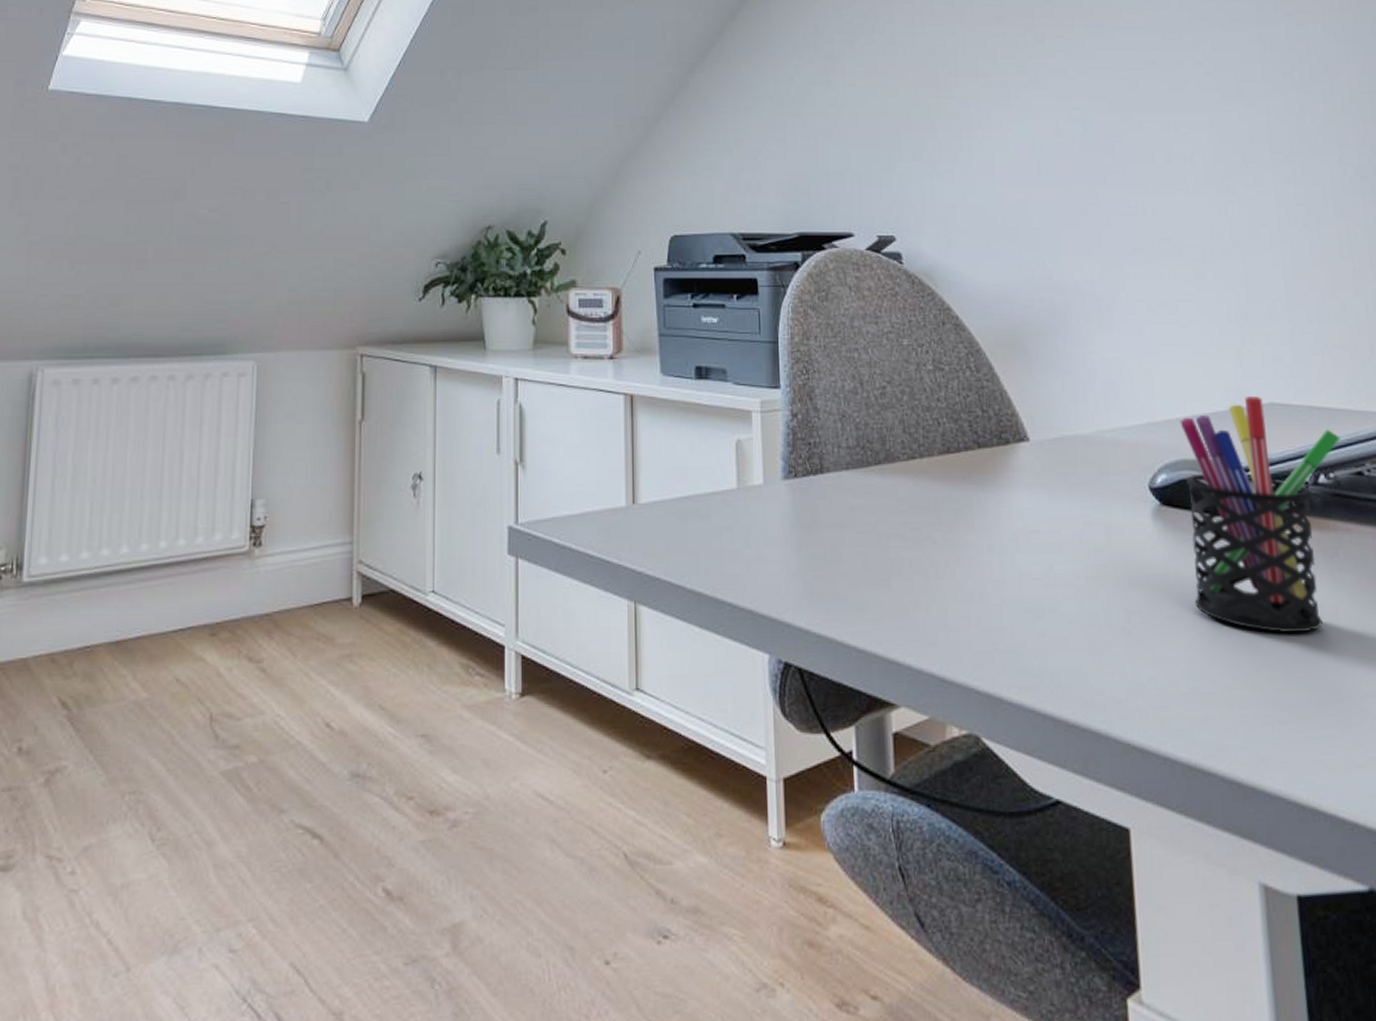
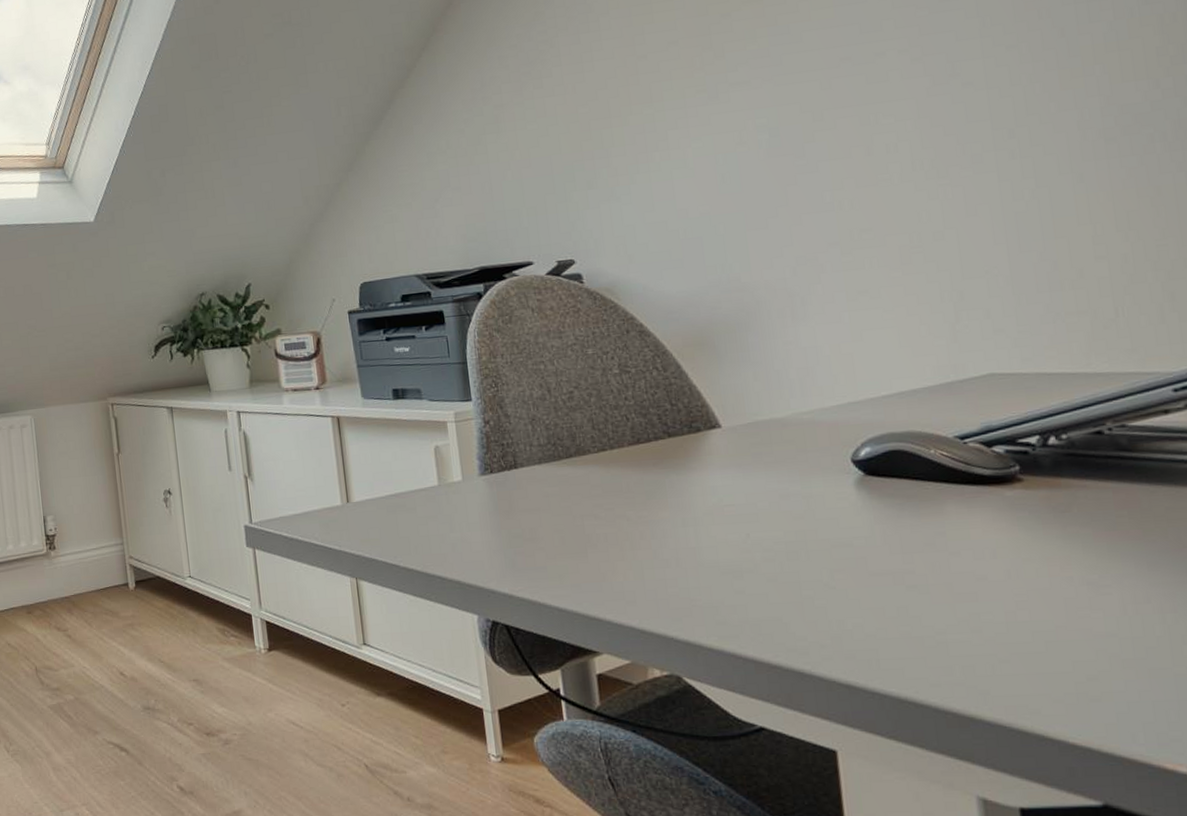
pen holder: present [1180,395,1341,633] -> none [885,367,1076,583]

